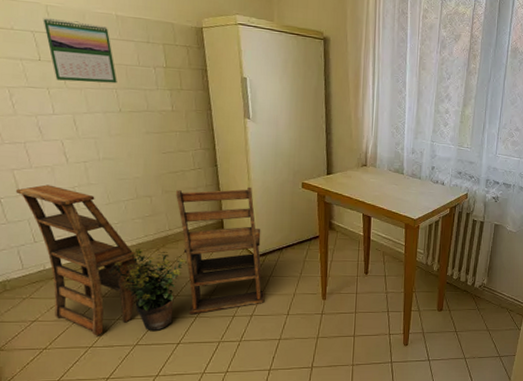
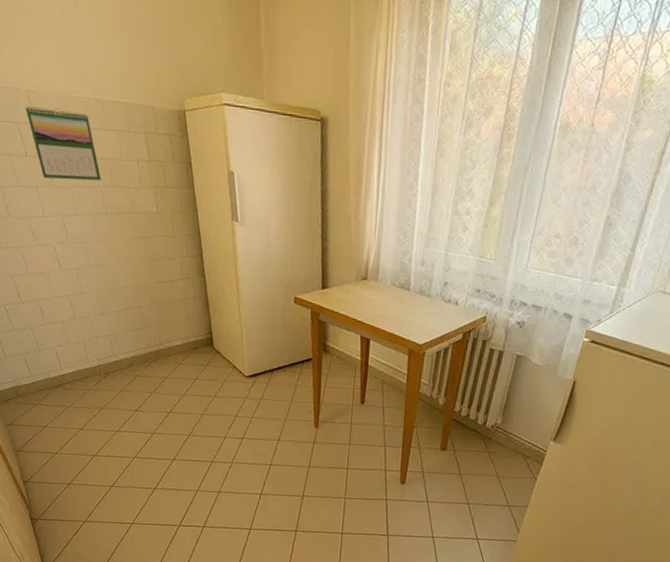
wooden chair: present [15,184,265,336] -> none [17,292,256,446]

